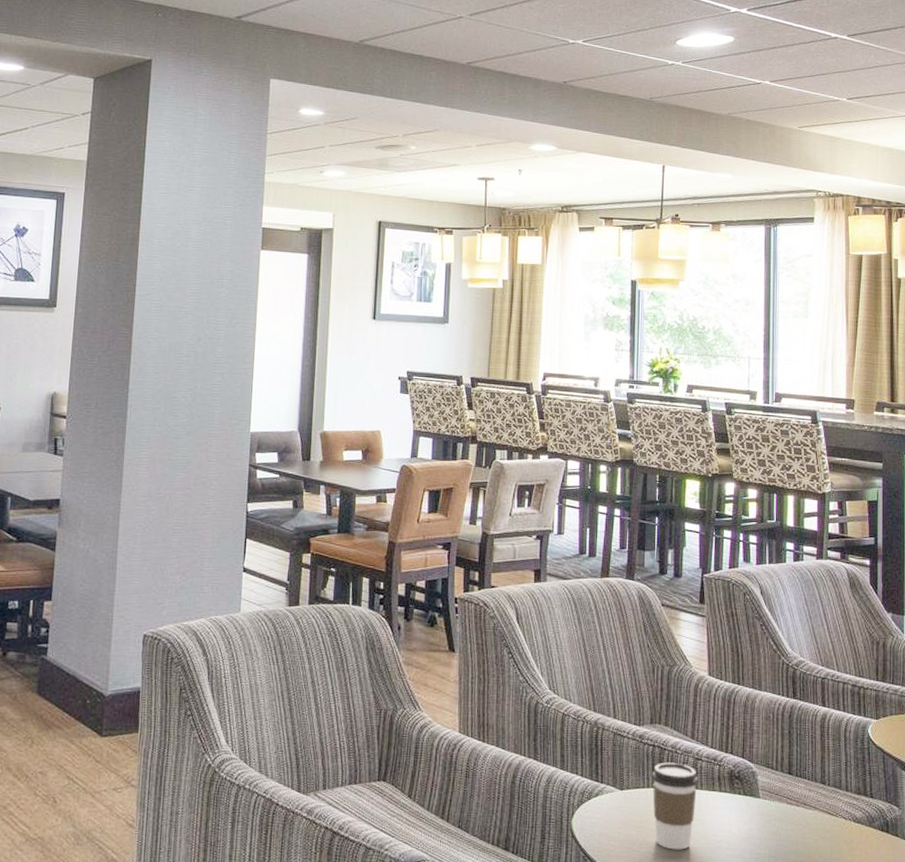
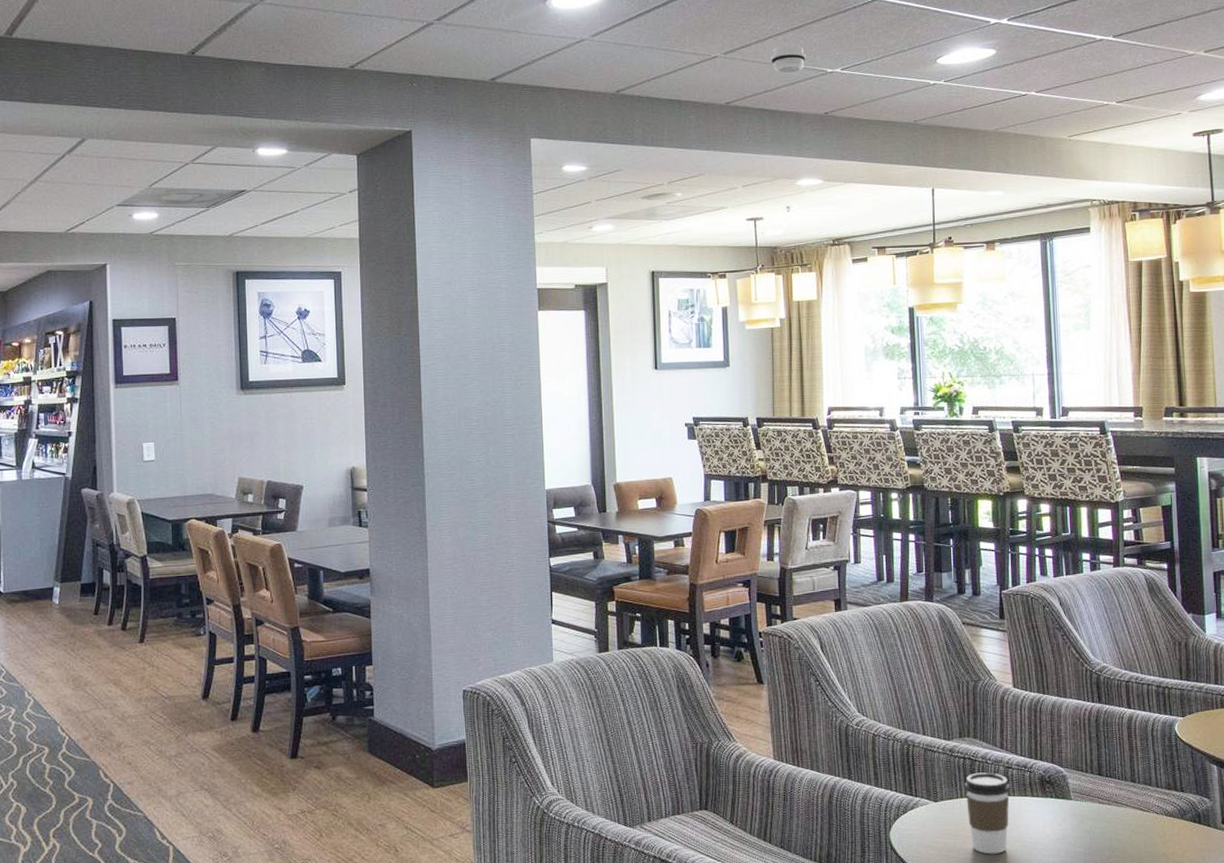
smoke detector: none [515,13,549,41] -> present [771,45,806,74]

